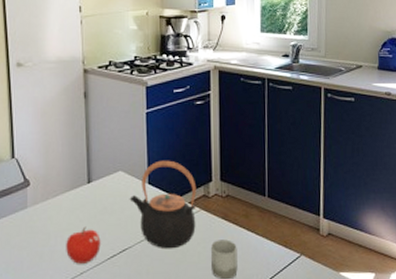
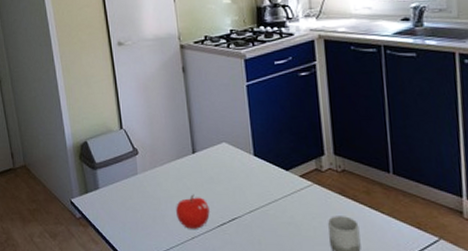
teapot: present [129,160,197,249] -> none [235,132,309,222]

